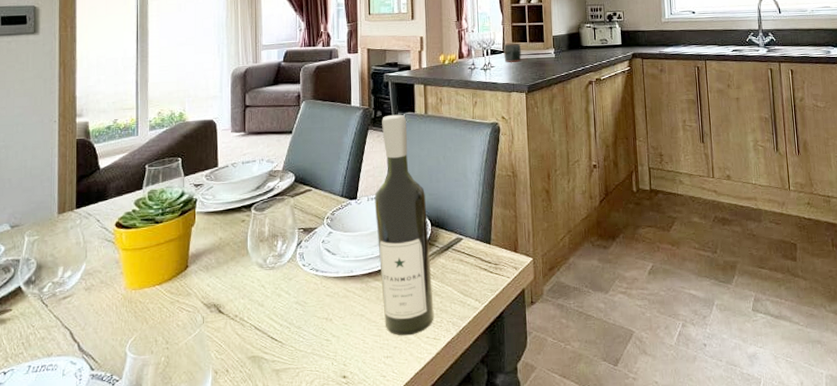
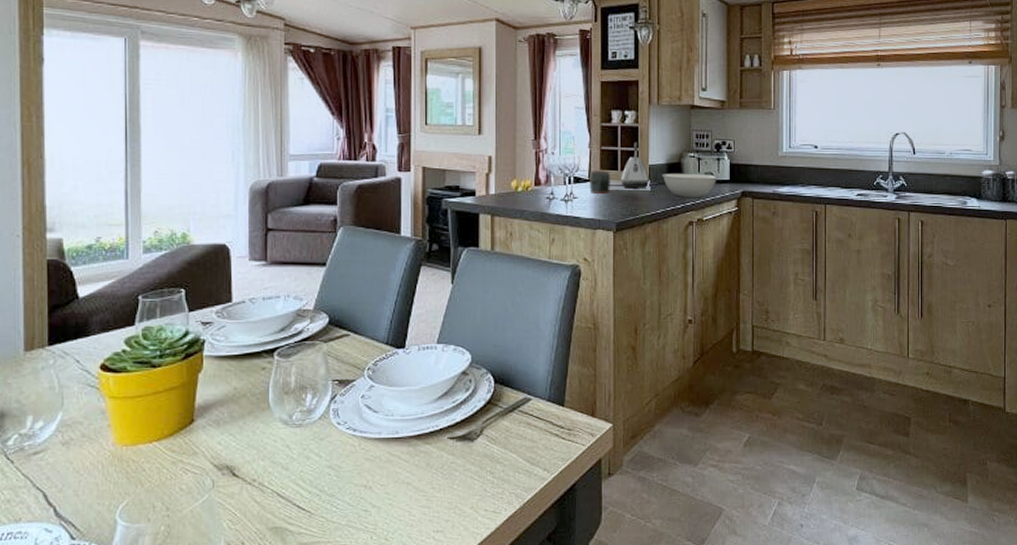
bottle: present [374,114,434,336] -> none [426,249,494,508]
kettle: none [529,17,553,57] -> present [621,141,649,189]
bowl: none [564,41,612,62] -> present [662,173,719,198]

